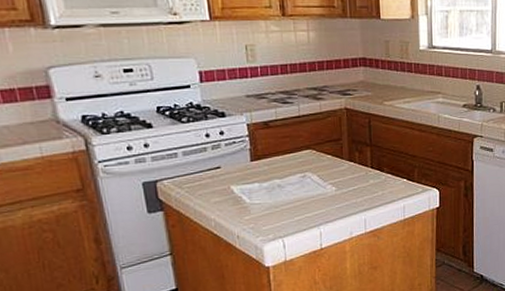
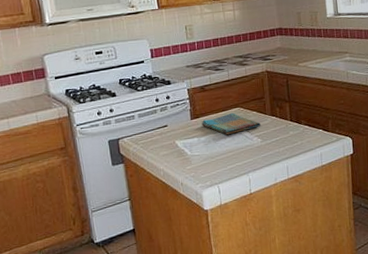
dish towel: none [264,155,336,182] -> present [201,113,261,135]

